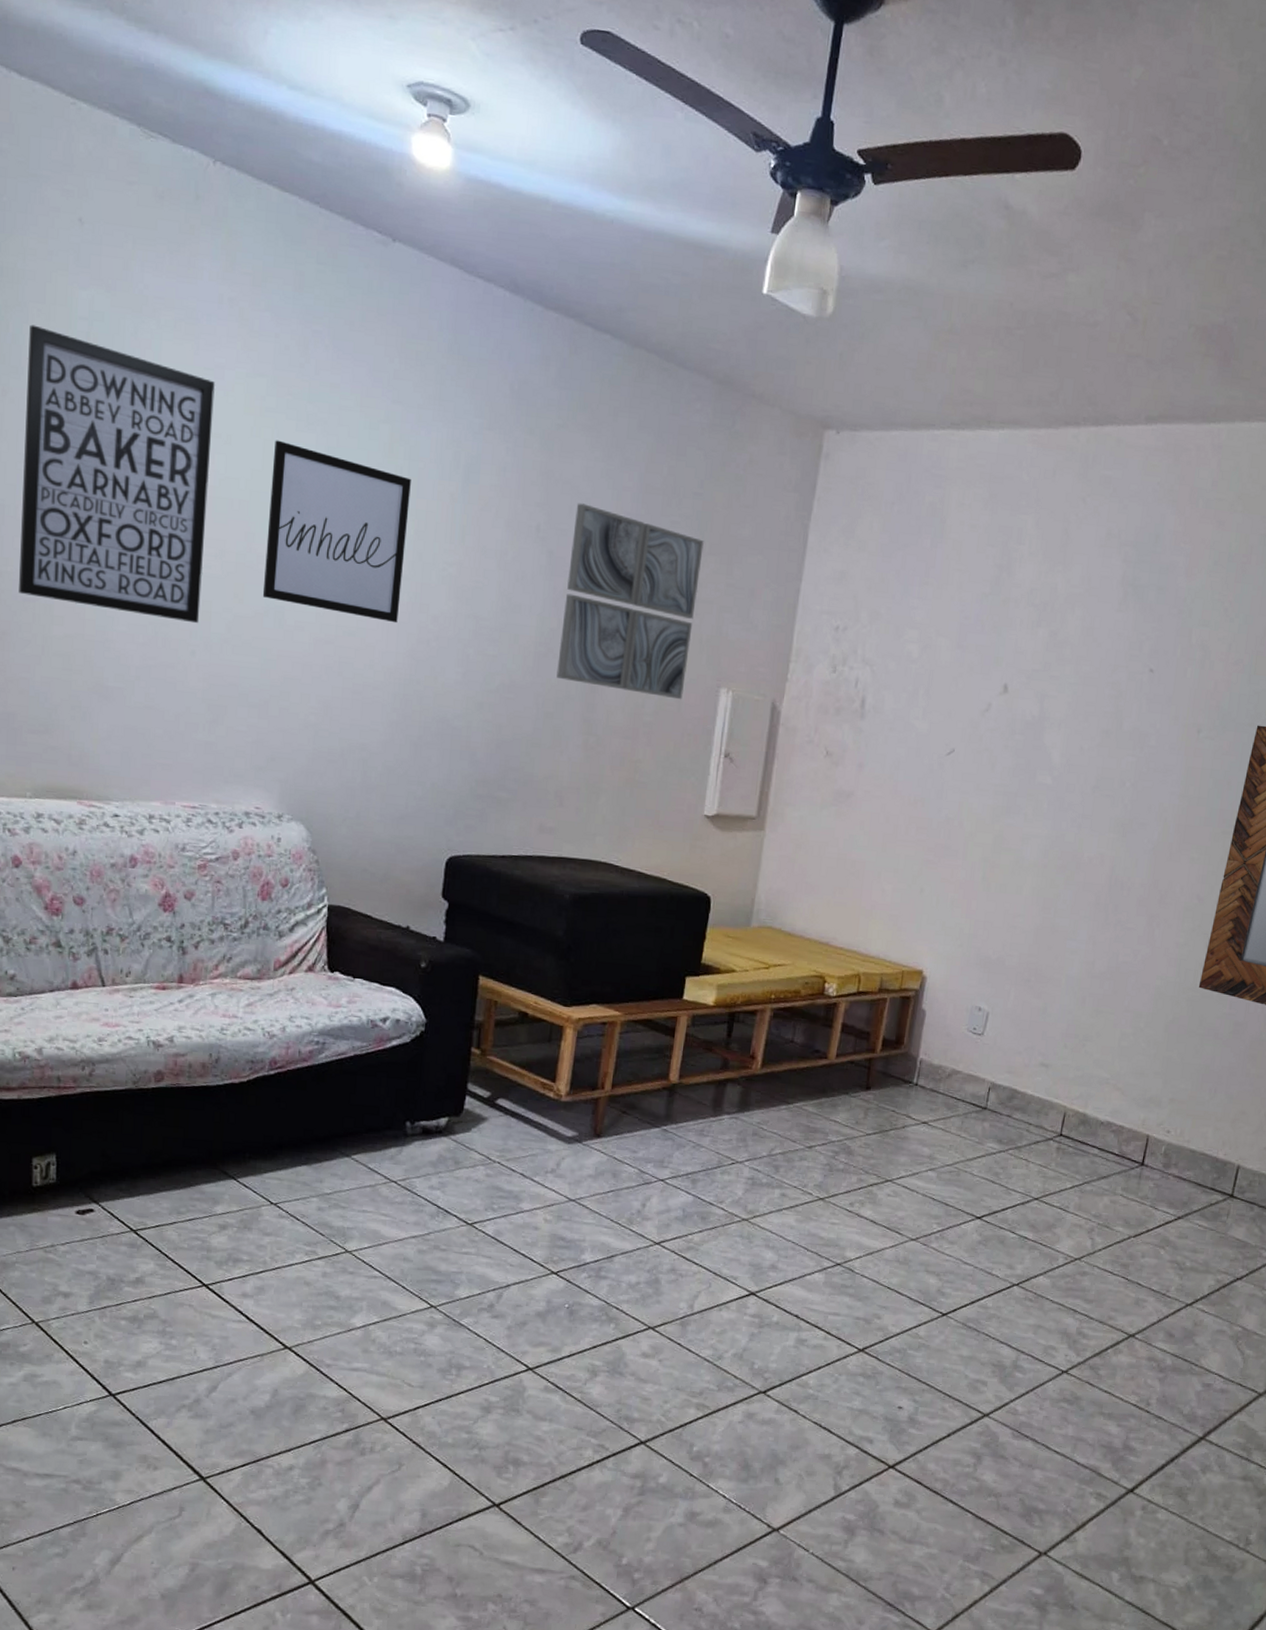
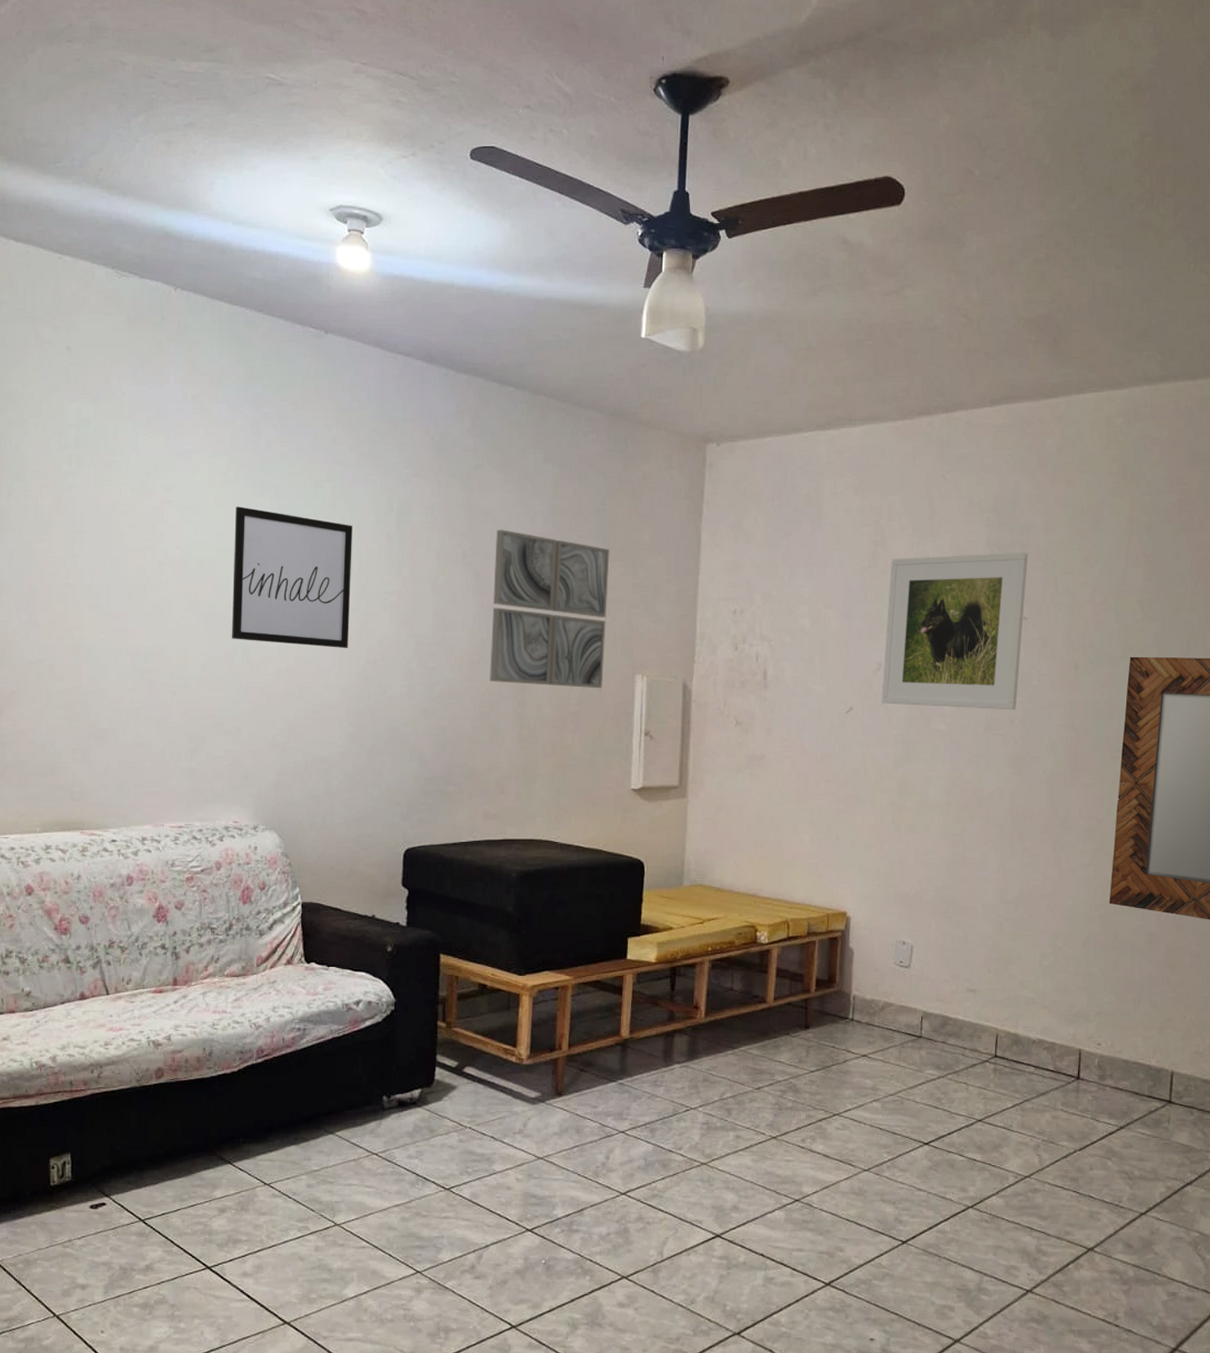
wall art: present [19,324,215,624] -> none [26,436,183,668]
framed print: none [986,587,1164,771] -> present [882,553,1028,710]

